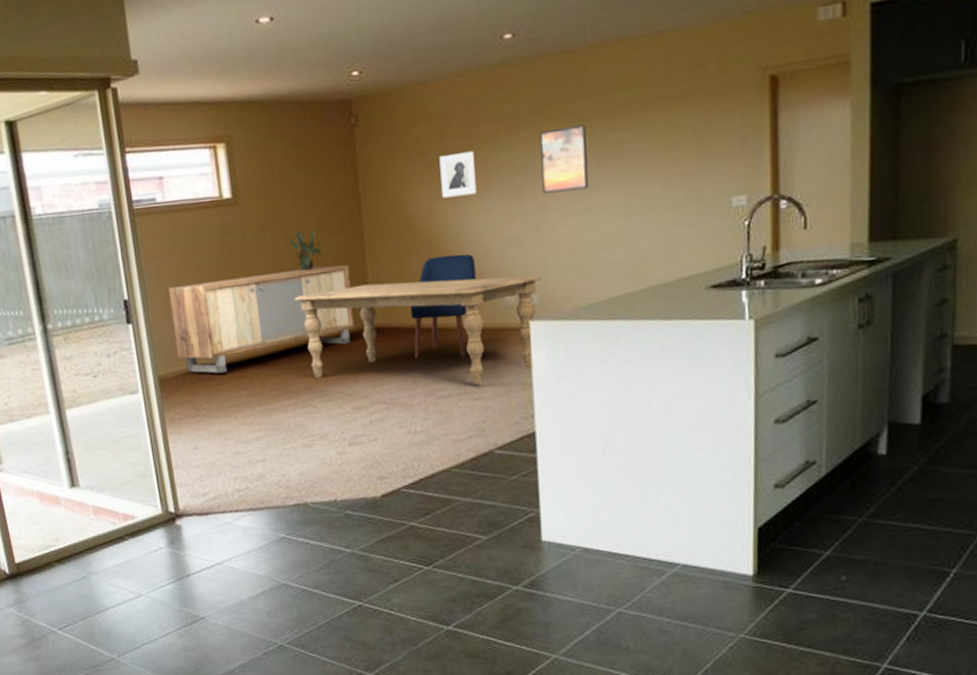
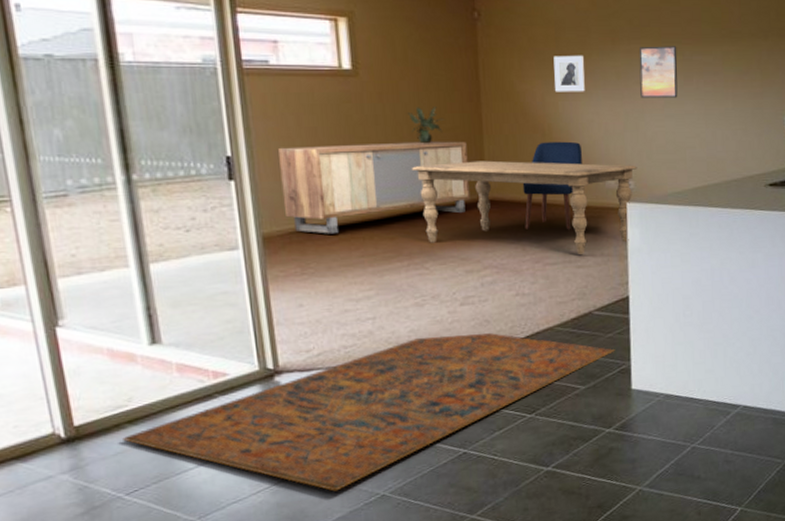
rug: none [53,476,521,638] -> present [123,333,615,492]

